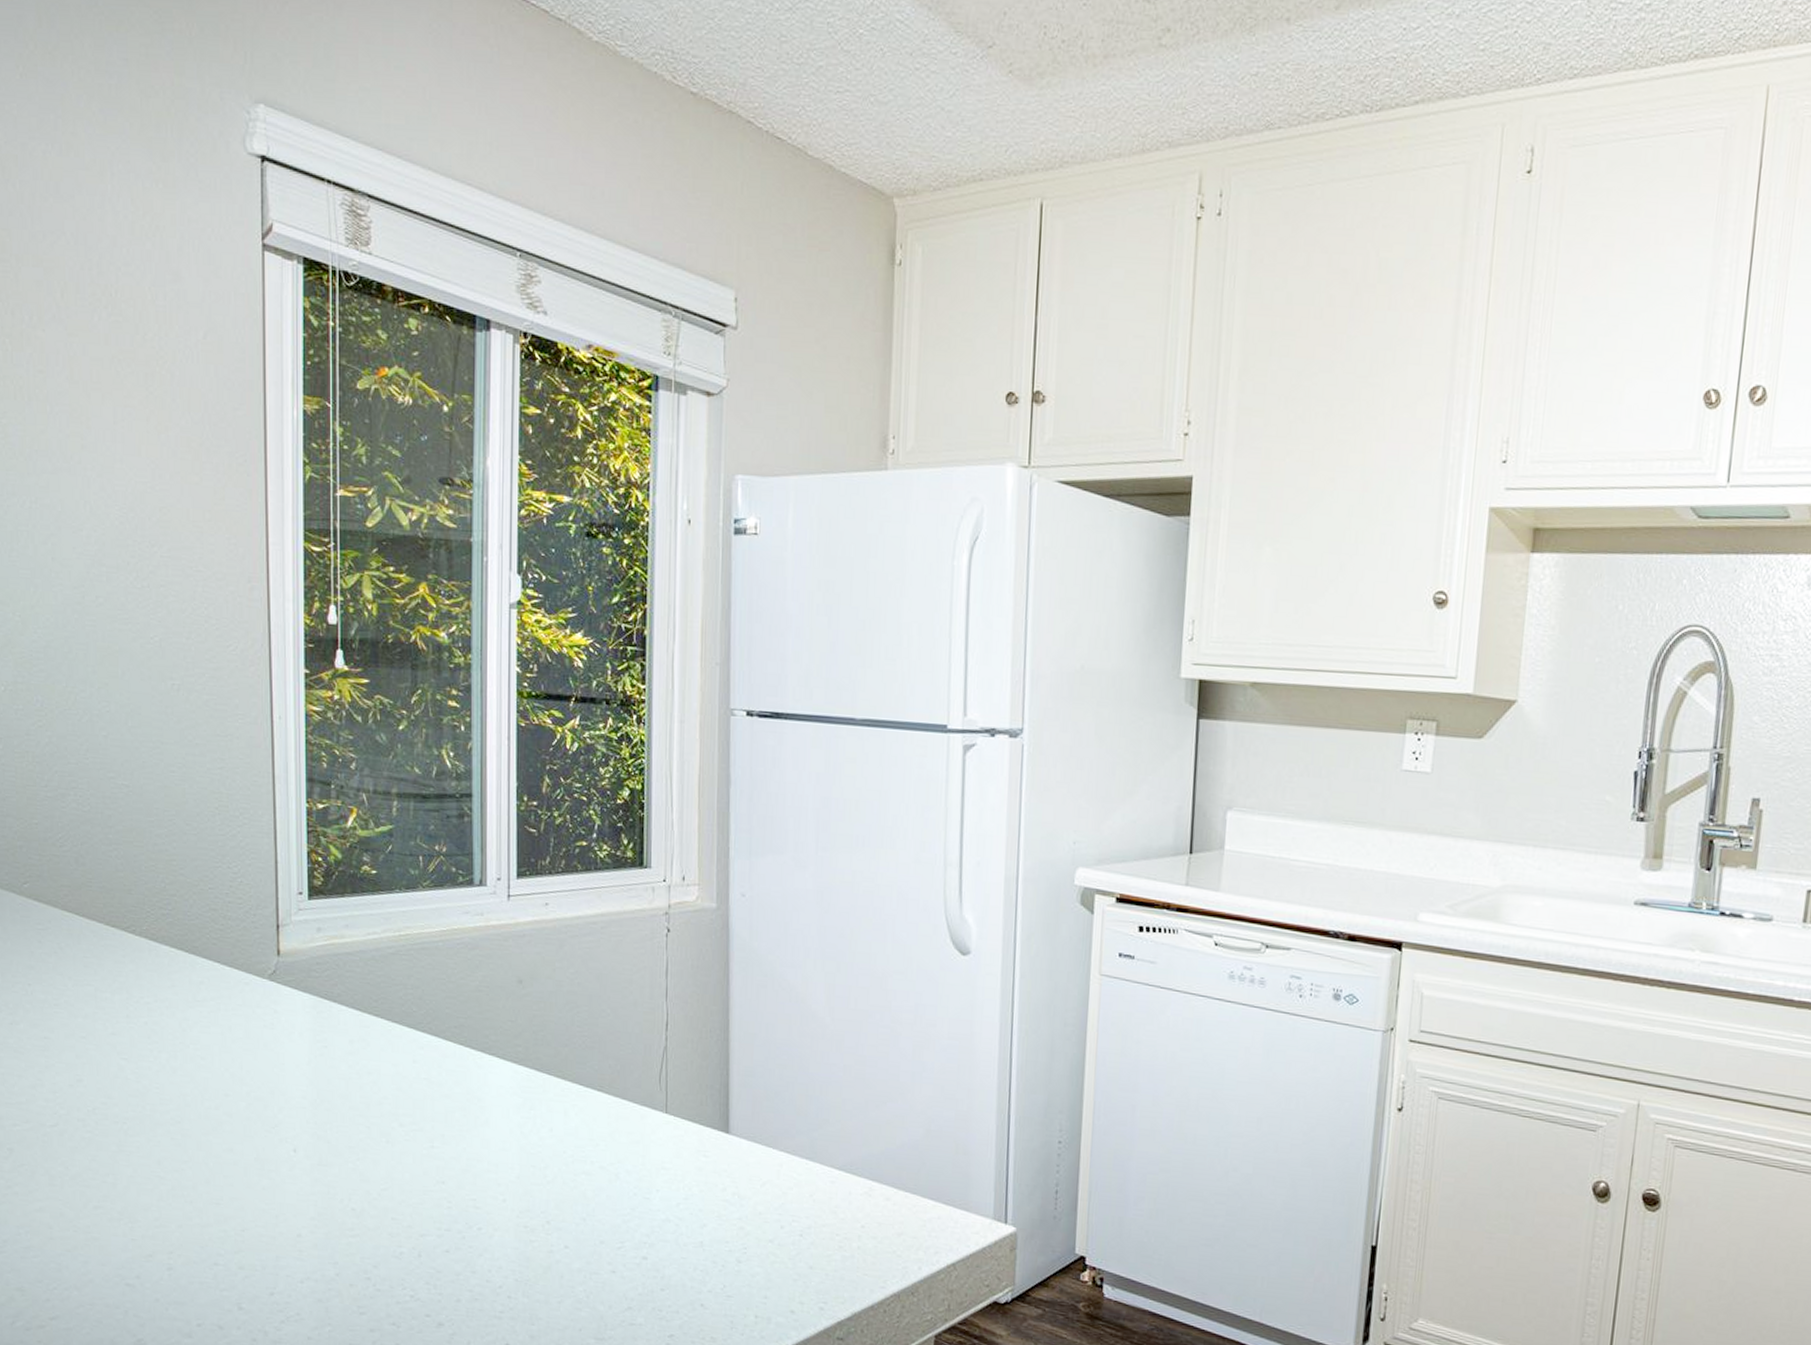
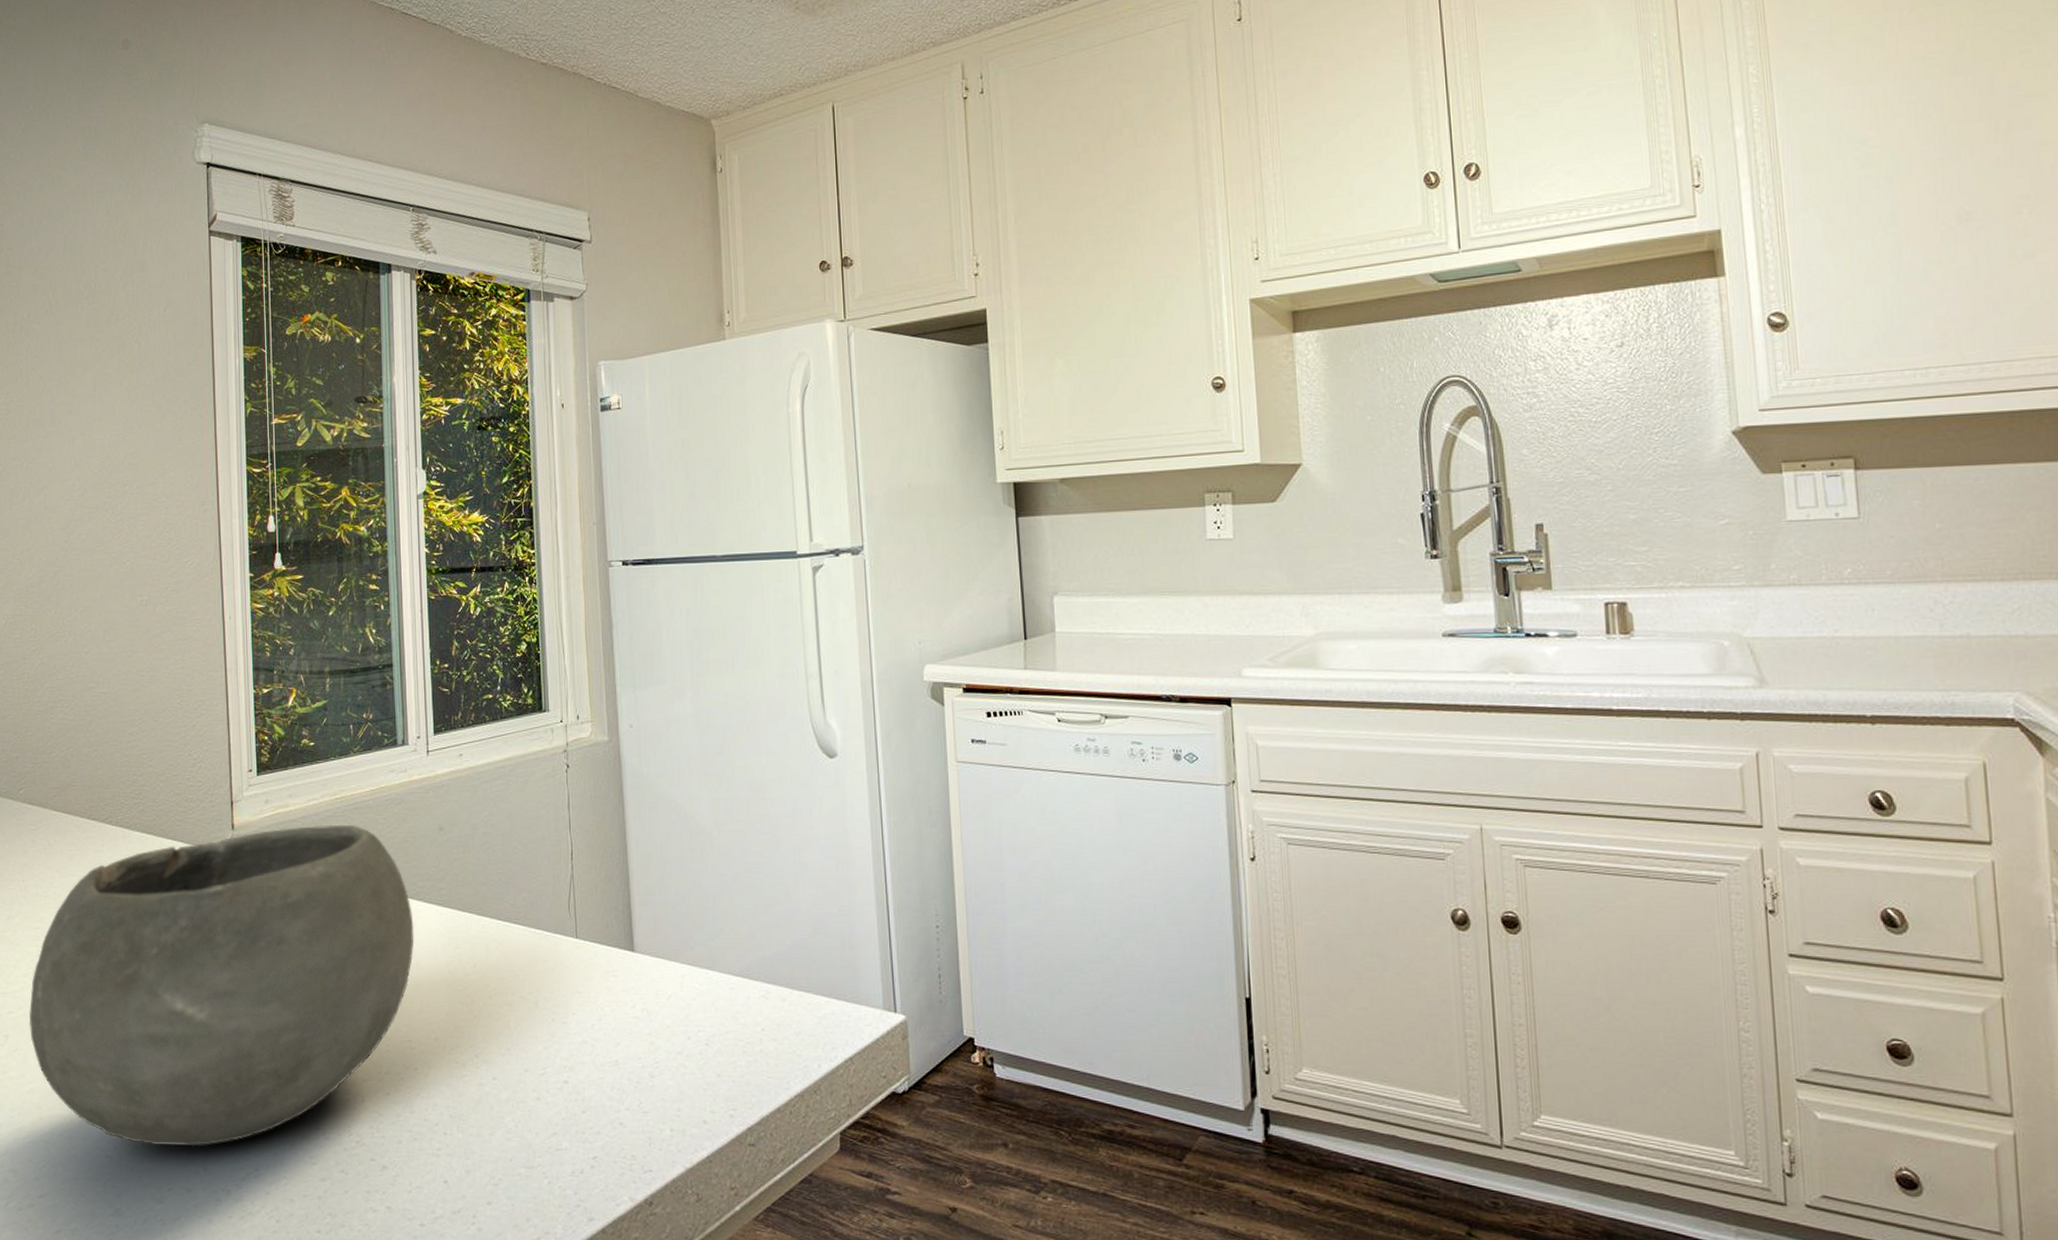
bowl: none [37,960,484,1285] -> present [28,824,415,1147]

